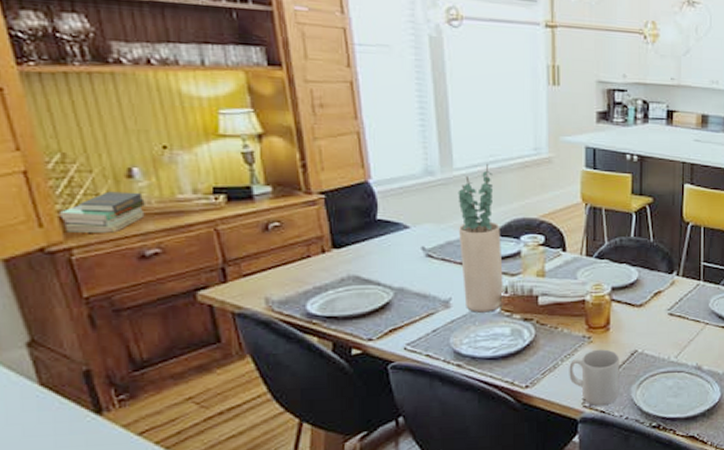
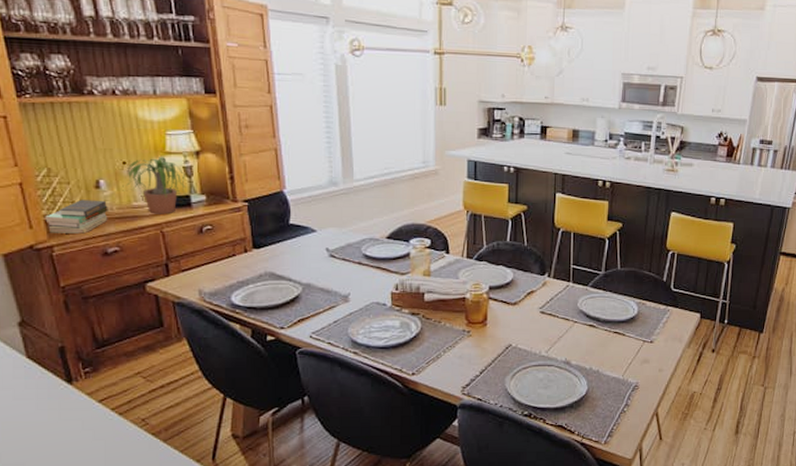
potted plant: none [168,140,247,209] -> present [127,157,186,215]
vase: present [458,164,504,313] -> none [356,176,395,307]
cup: present [569,349,620,406] -> none [450,343,495,394]

